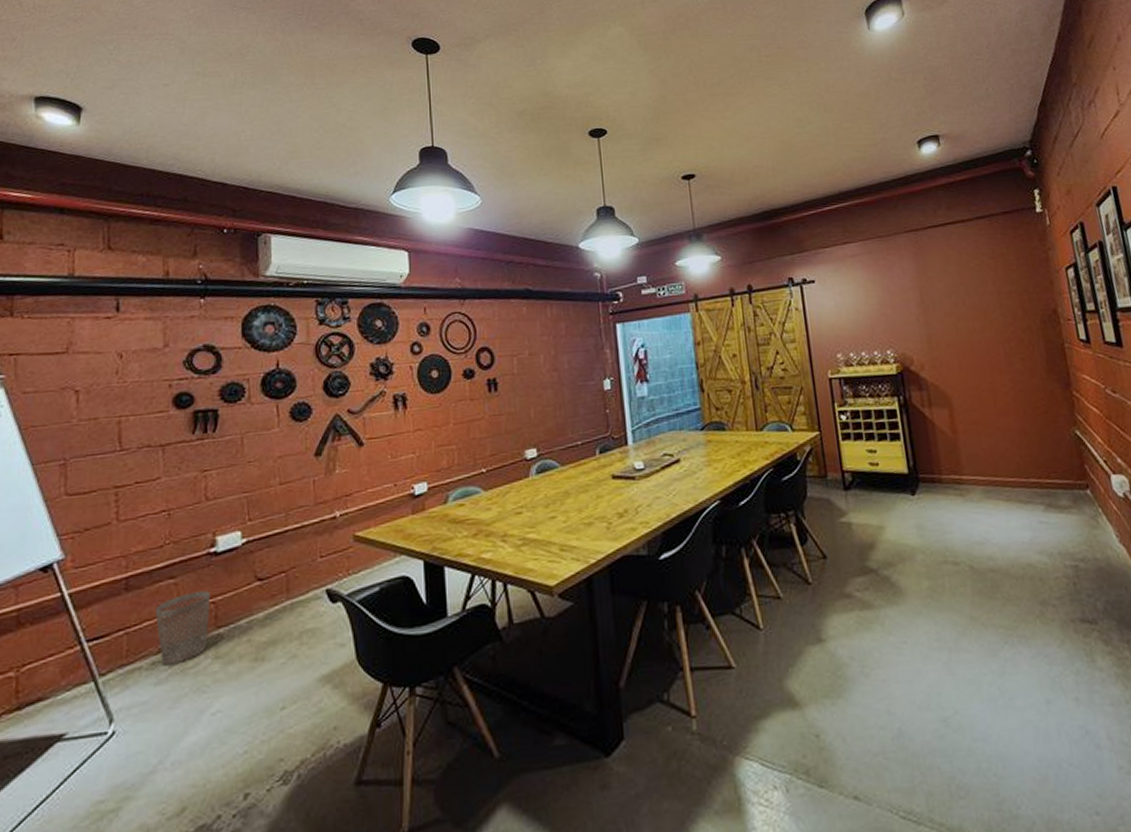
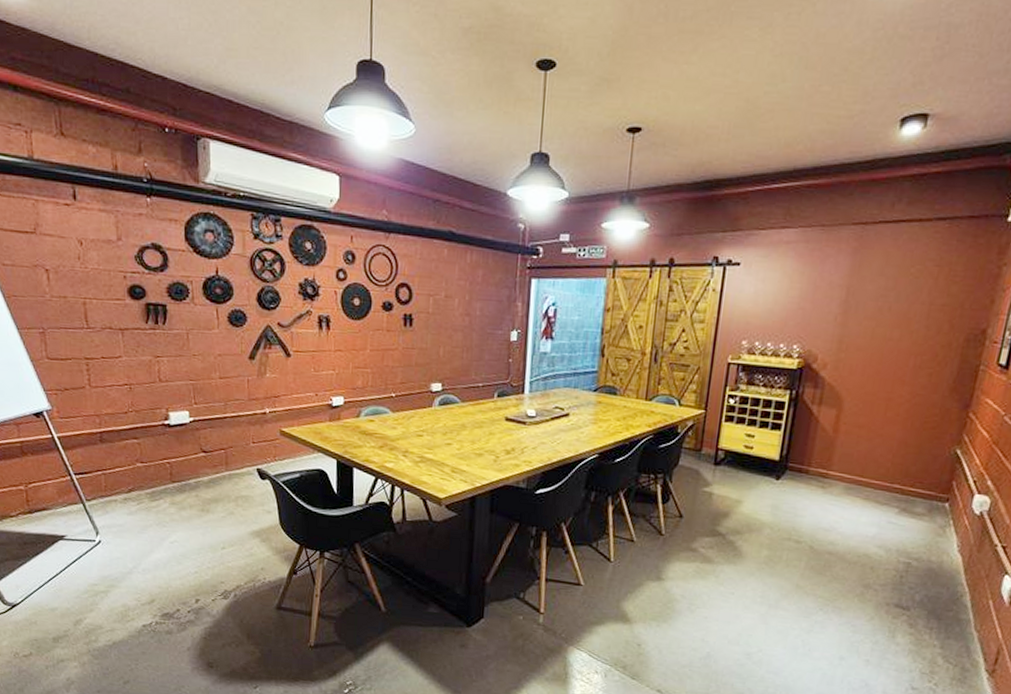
wastebasket: present [155,591,210,666] -> none [125,452,166,503]

